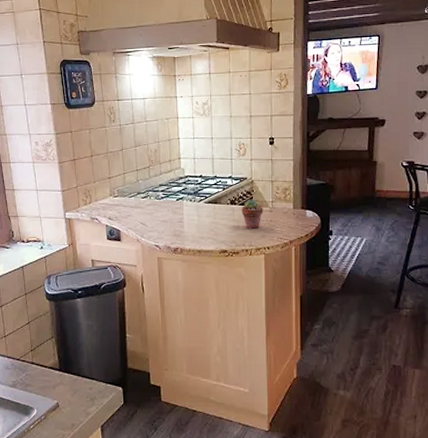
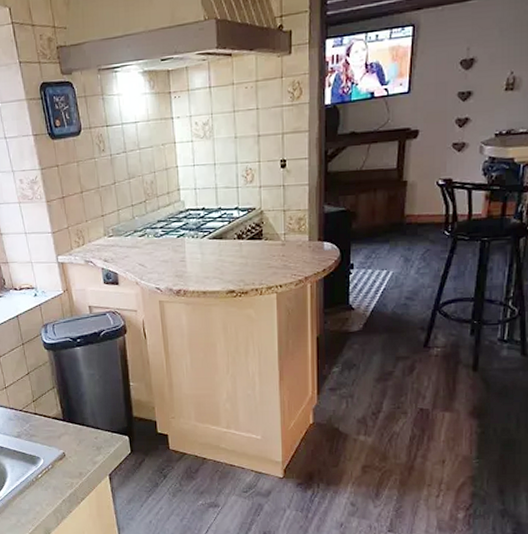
potted succulent: present [241,199,264,229] -> none [250,232,275,266]

